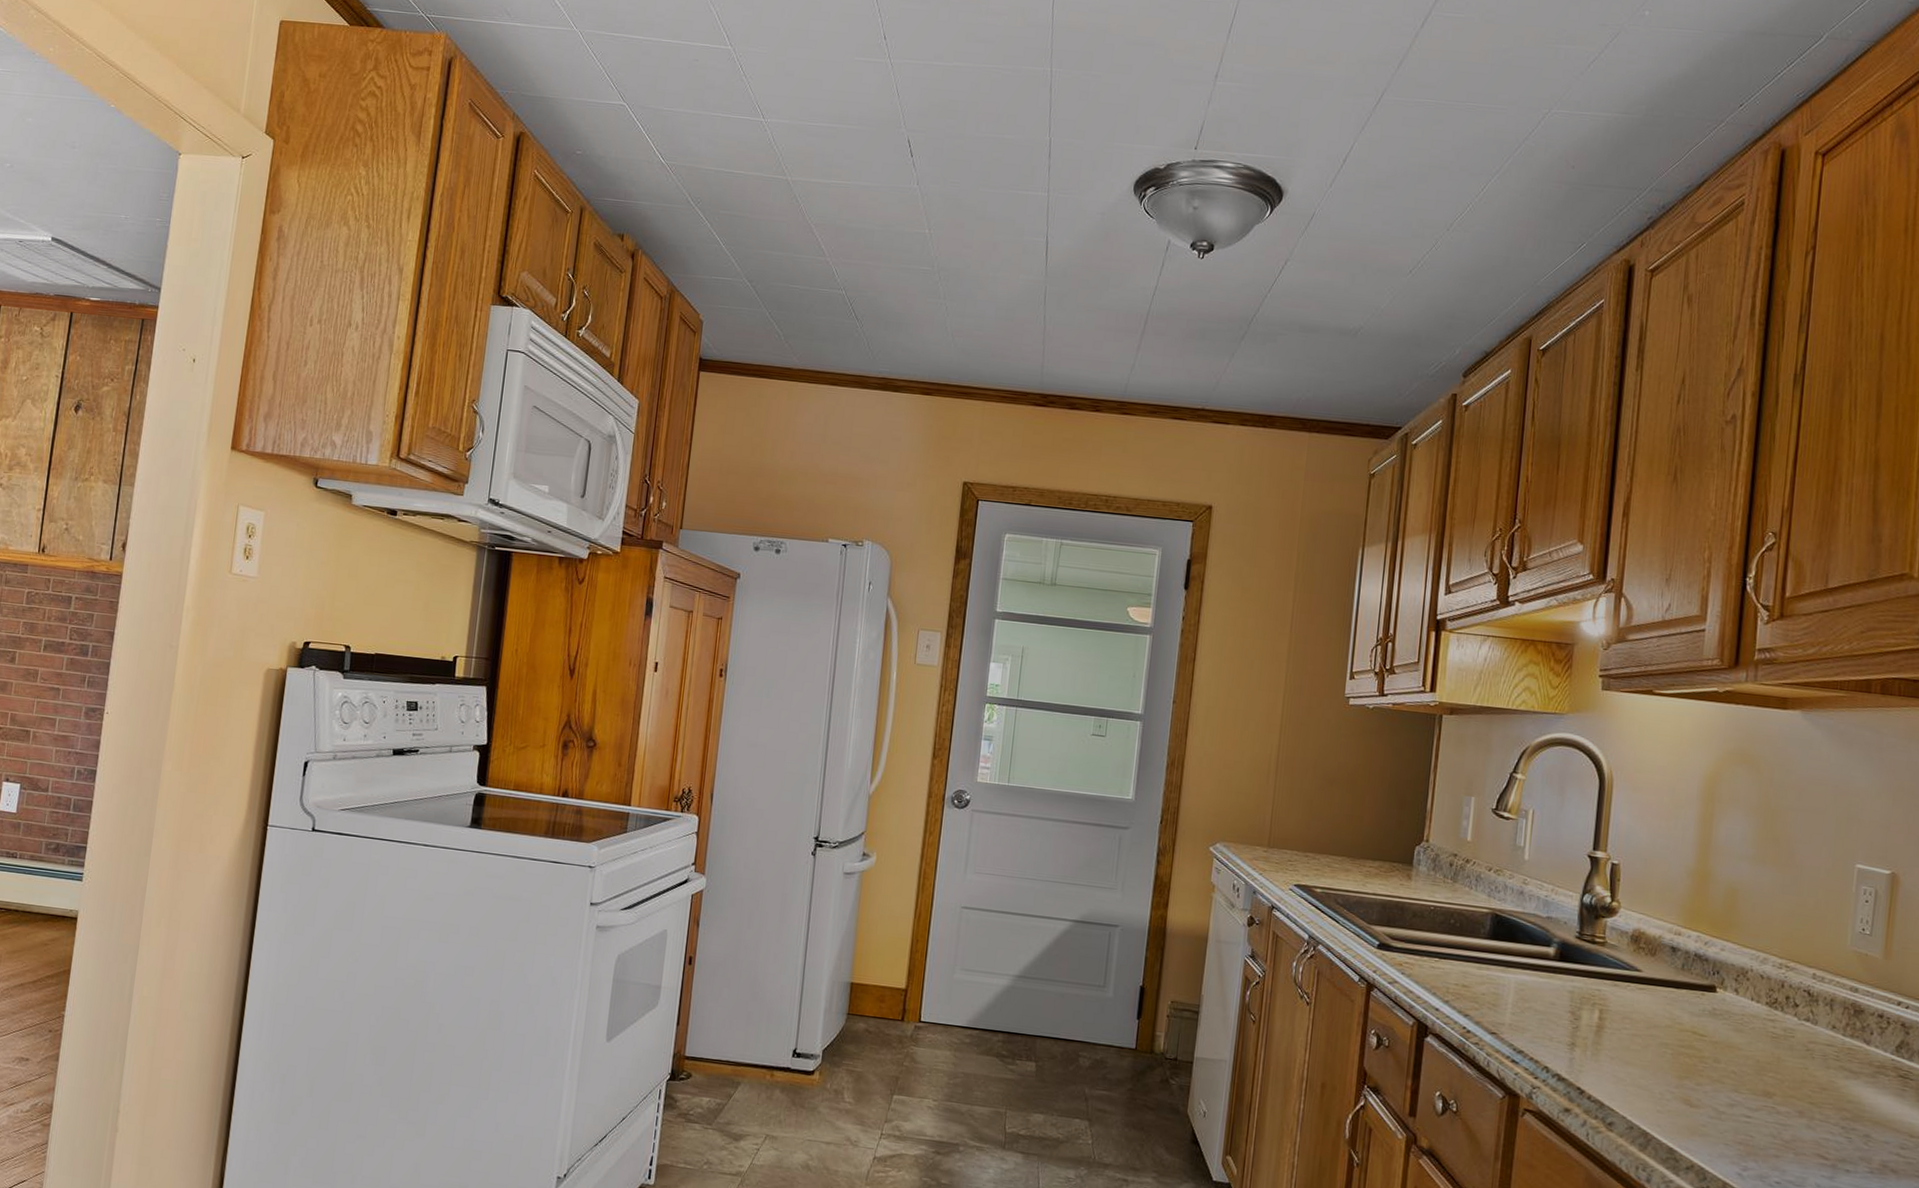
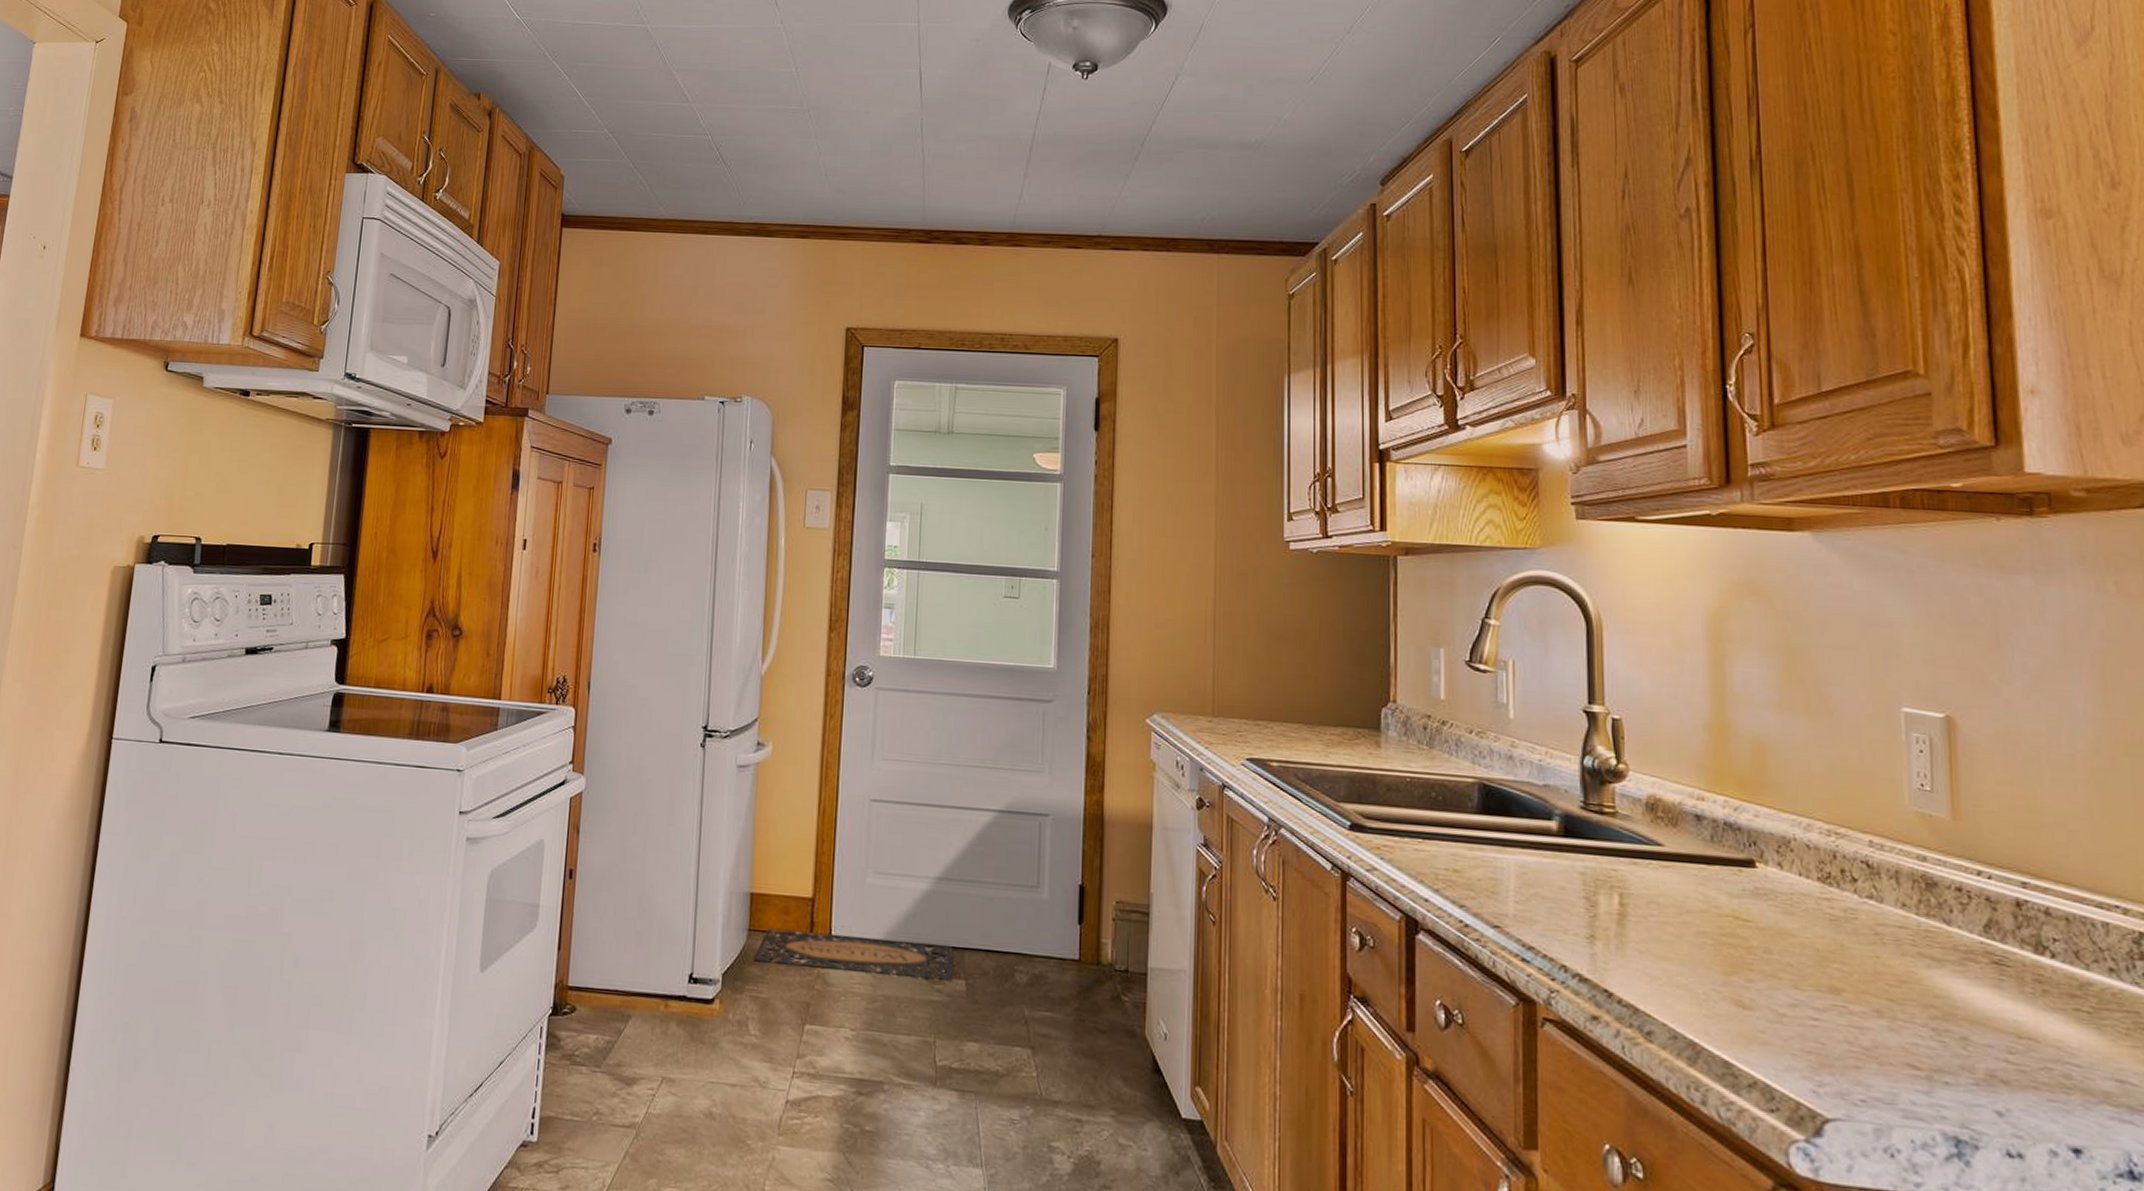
doormat: none [850,1013,1026,1062] -> present [753,928,954,981]

